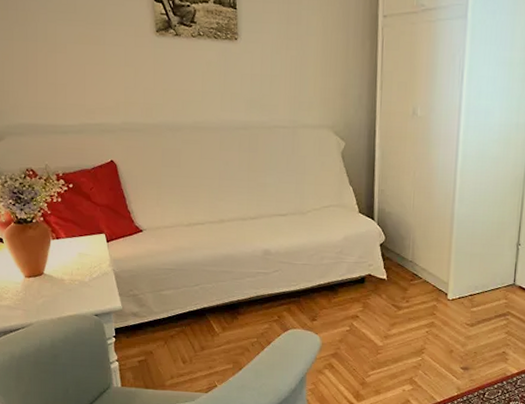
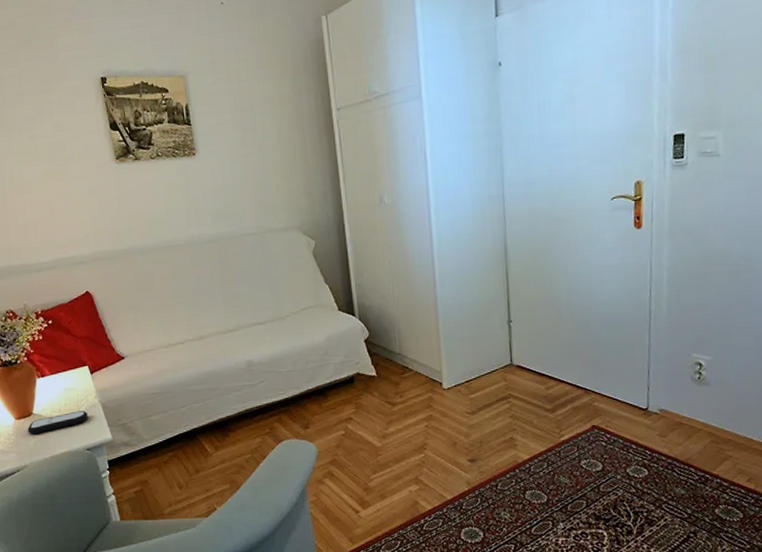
remote control: none [37,276,99,295] -> present [27,410,88,435]

